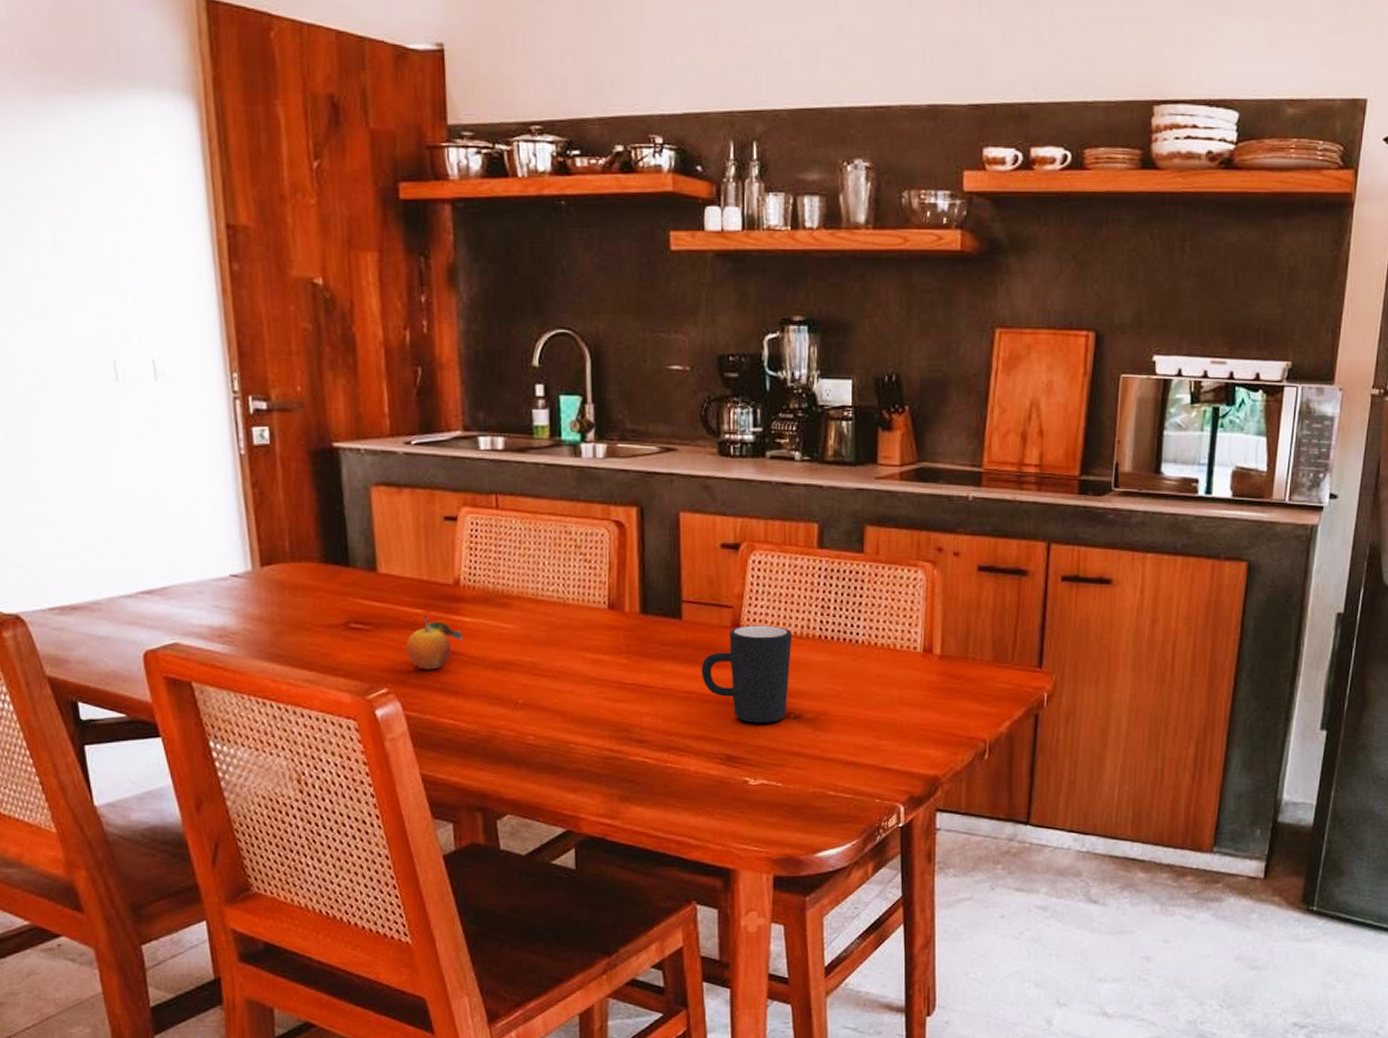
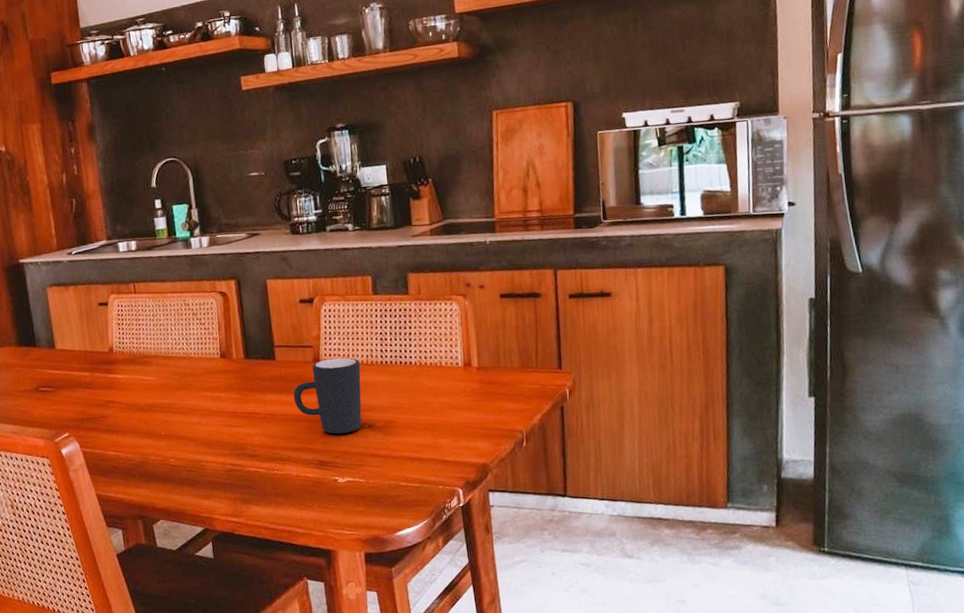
fruit: present [406,614,463,670] -> none [79,375,119,417]

